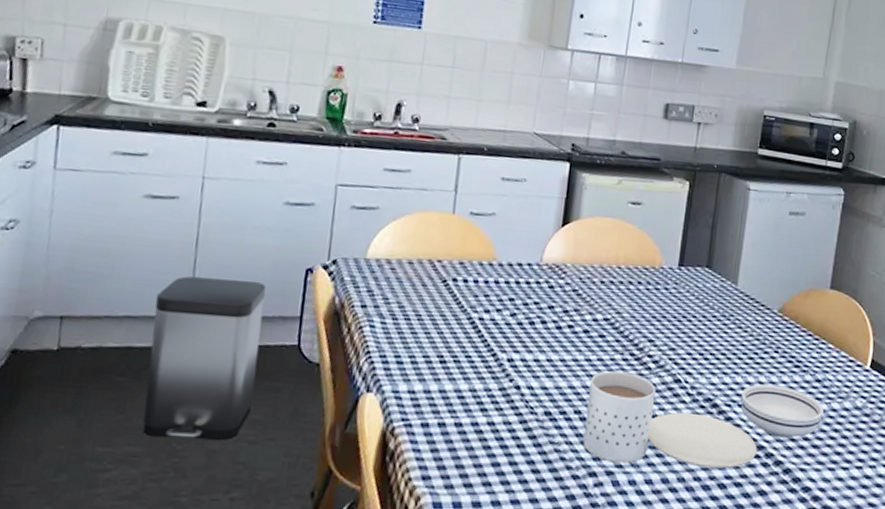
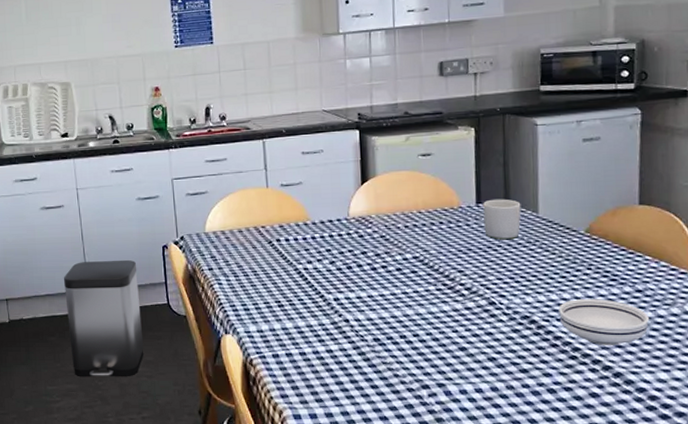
mug: present [583,370,656,463] -> none [409,299,474,376]
plate: present [647,412,757,469] -> none [471,329,583,376]
mug: none [682,263,722,310] -> present [483,199,521,239]

